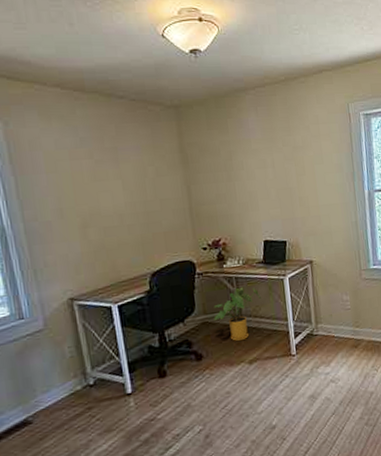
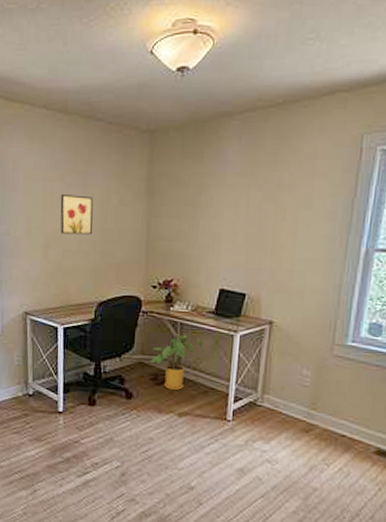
wall art: none [91,171,134,212] -> present [60,195,93,235]

